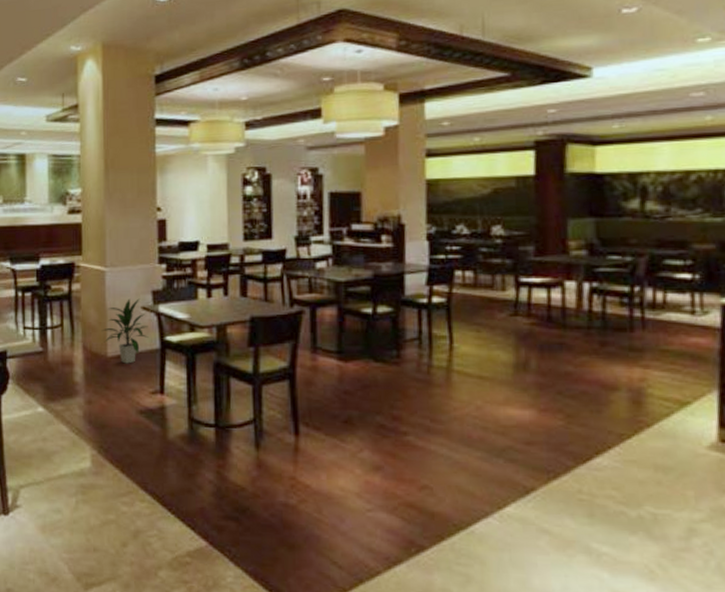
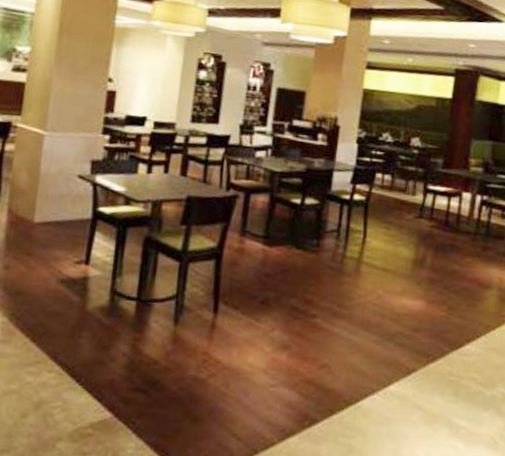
indoor plant: present [101,298,149,364] -> none [31,165,82,232]

